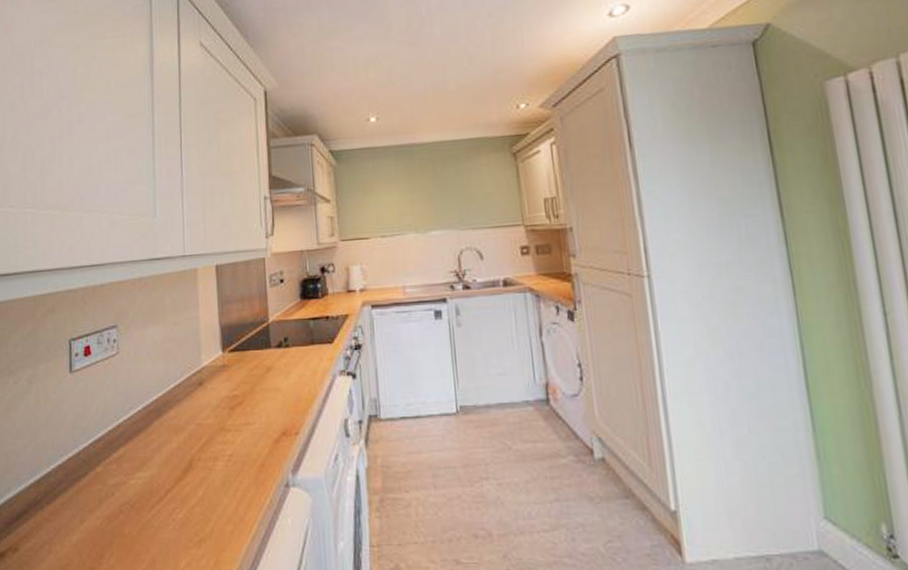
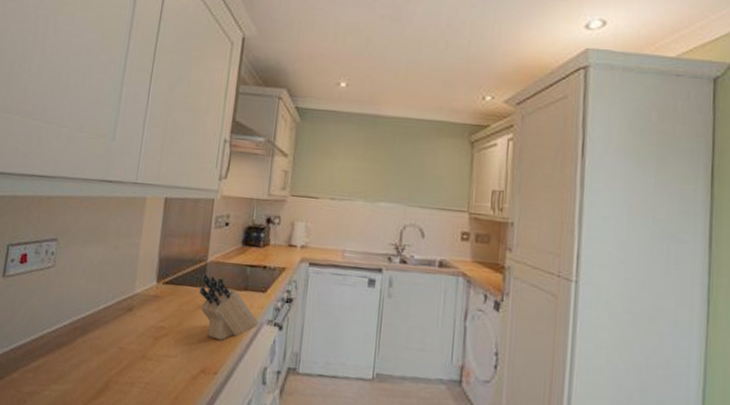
knife block: none [265,335,331,399] -> present [199,274,259,340]

